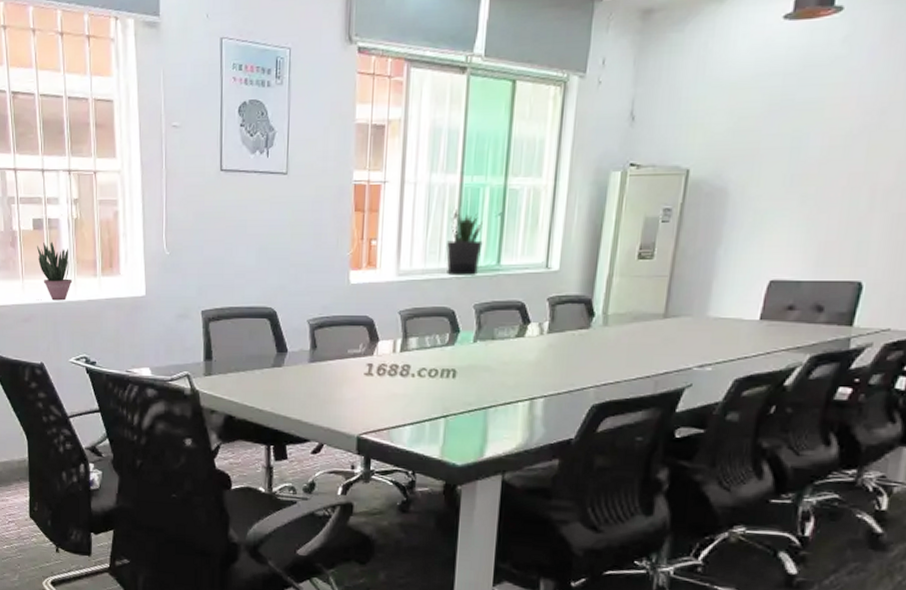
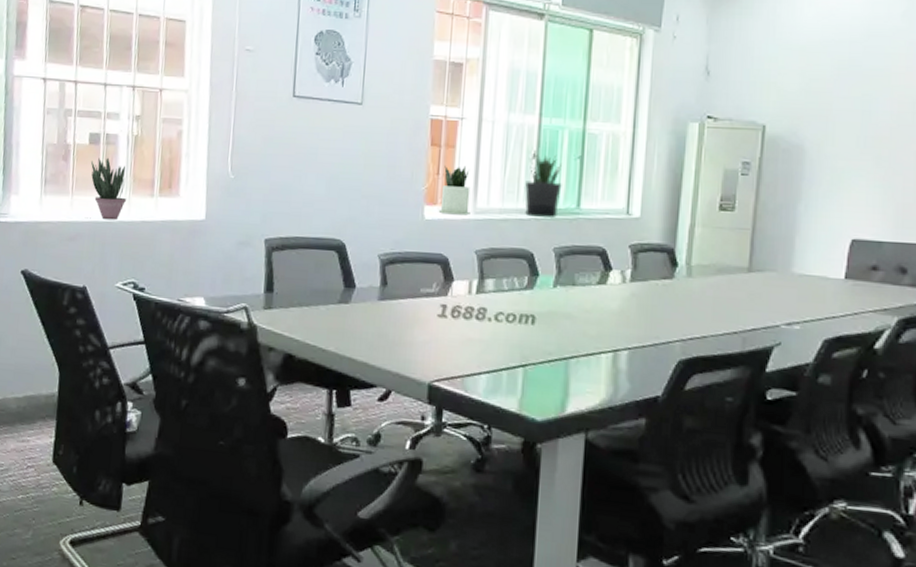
planter: none [363,229,394,278] -> present [438,165,471,216]

